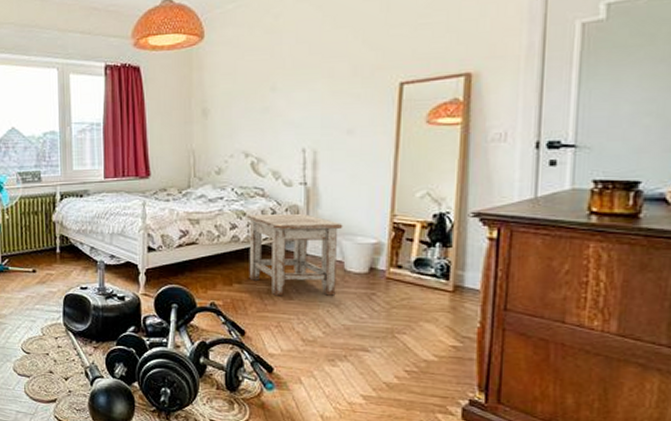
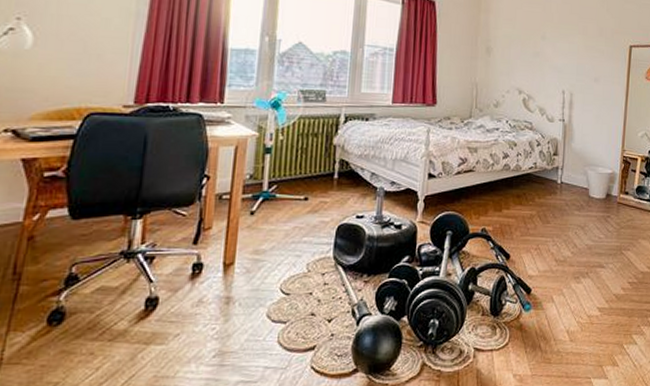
stool: present [246,213,343,296] -> none [516,145,589,221]

